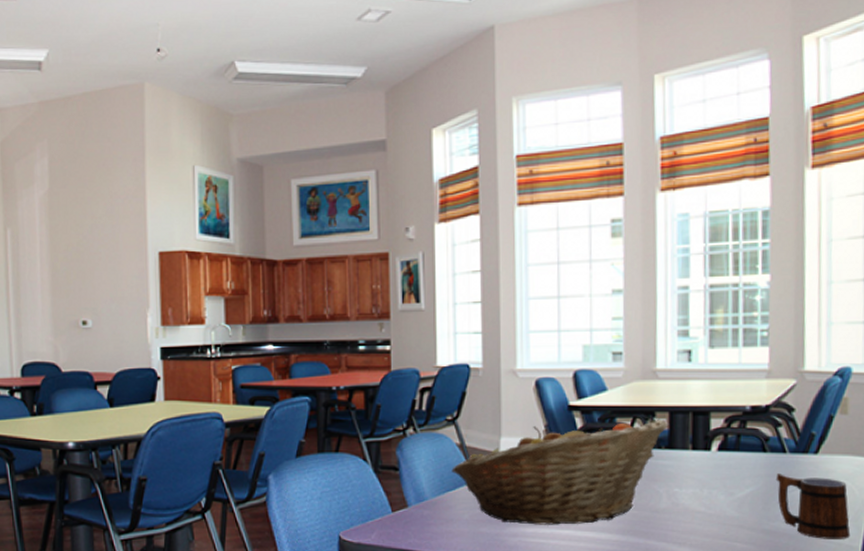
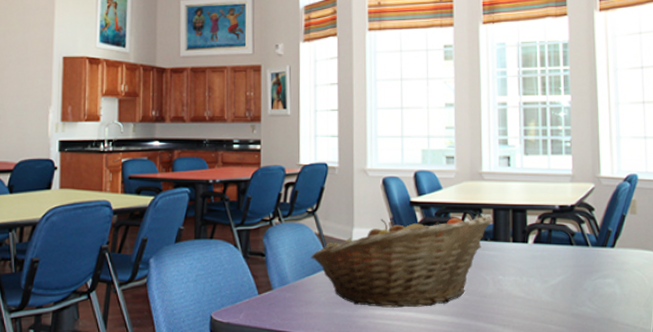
mug: present [775,474,851,539] -> none [581,264,644,323]

